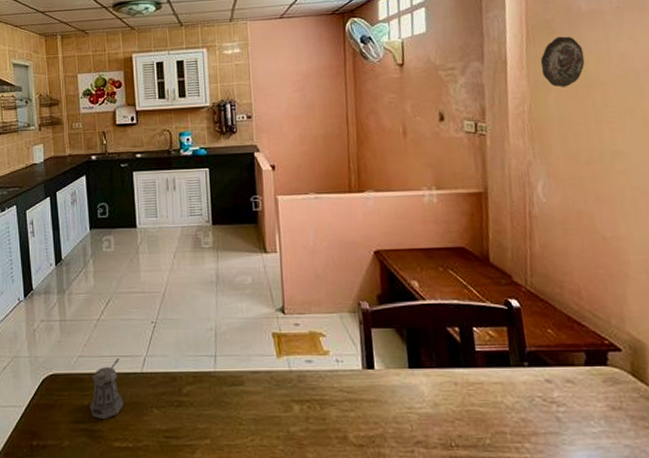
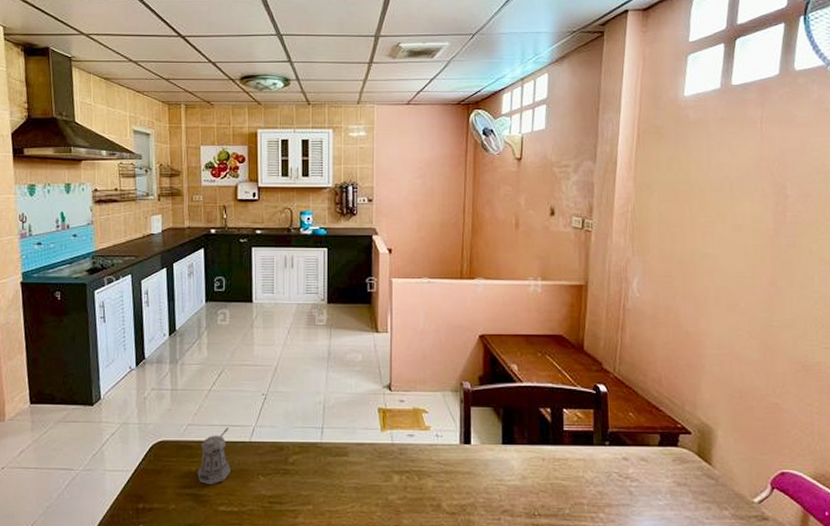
decorative plate: present [540,36,585,87] -> none [647,142,687,191]

